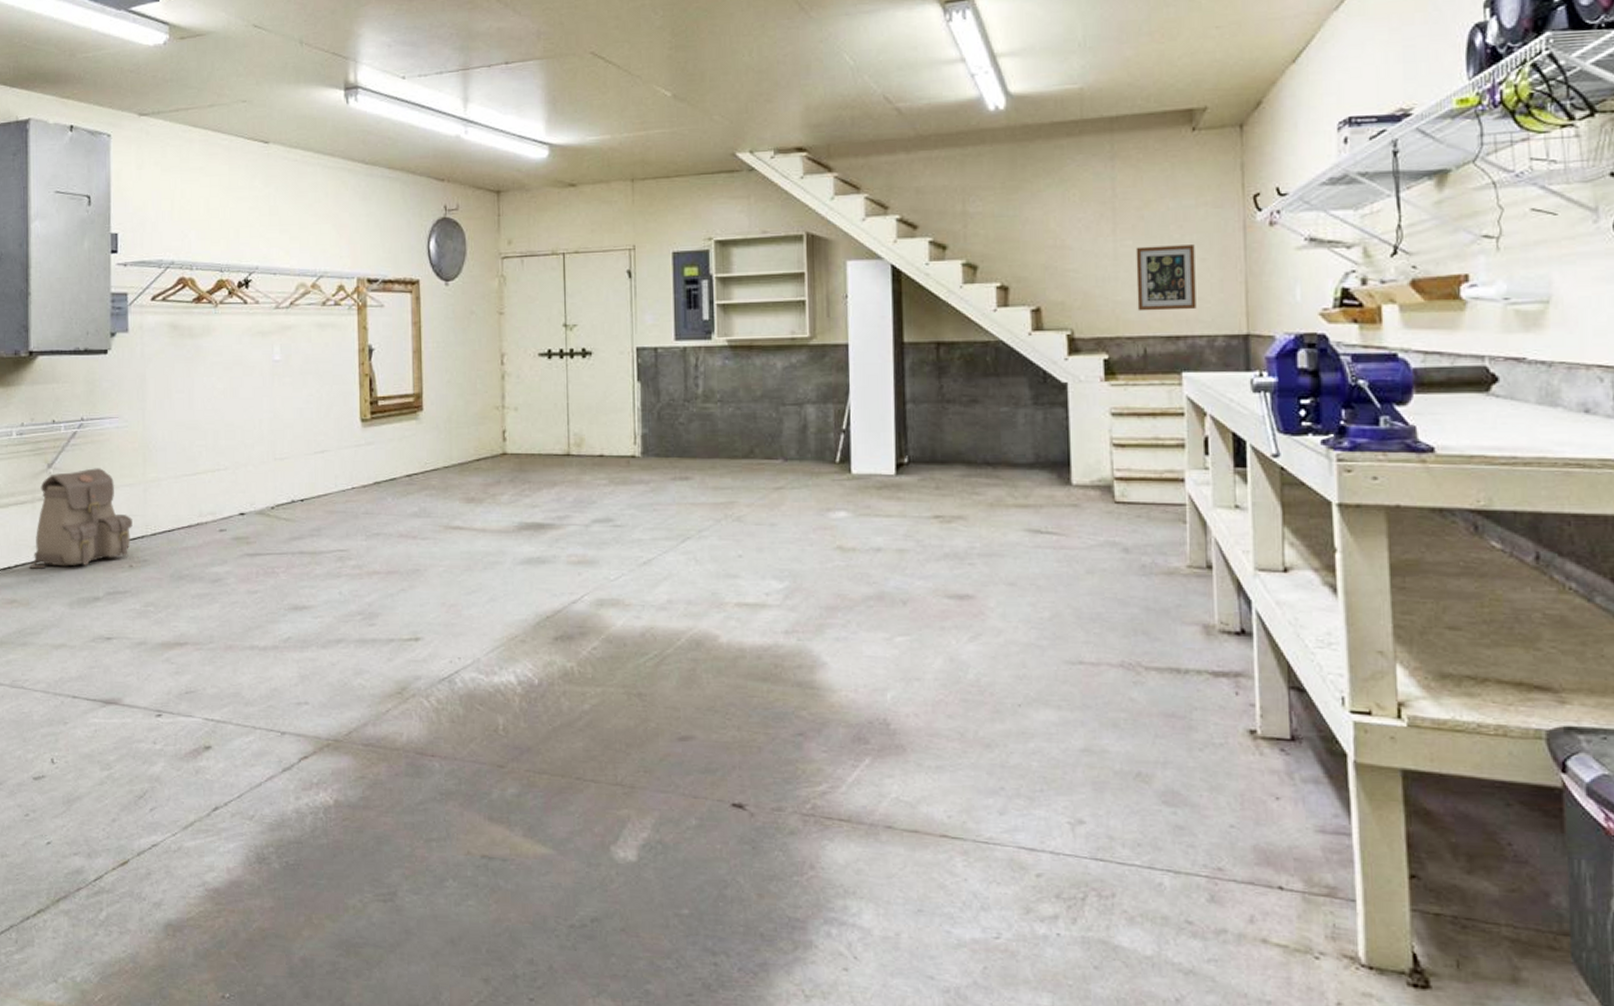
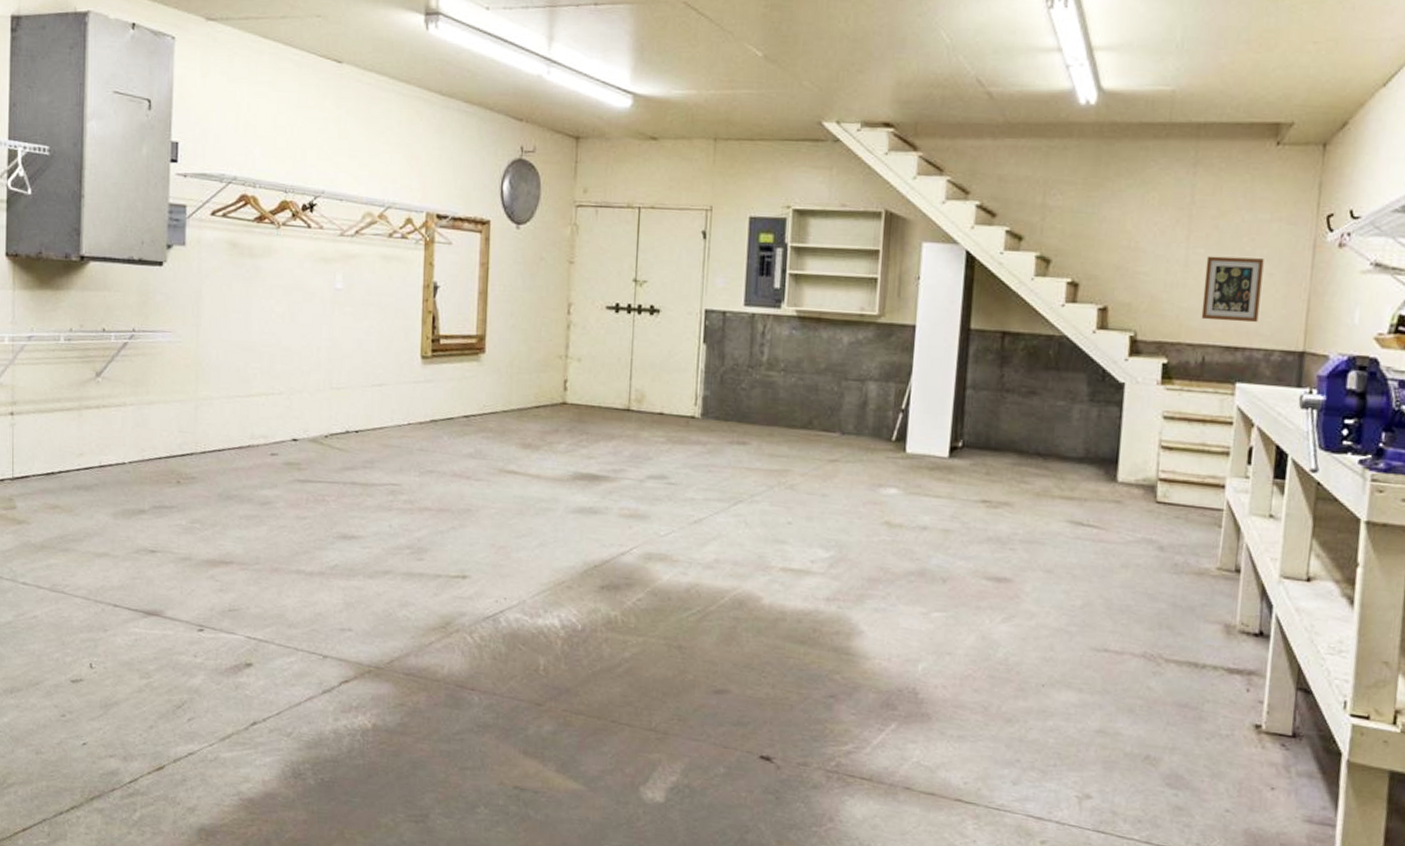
backpack: present [29,468,133,569] -> none [74,381,182,479]

